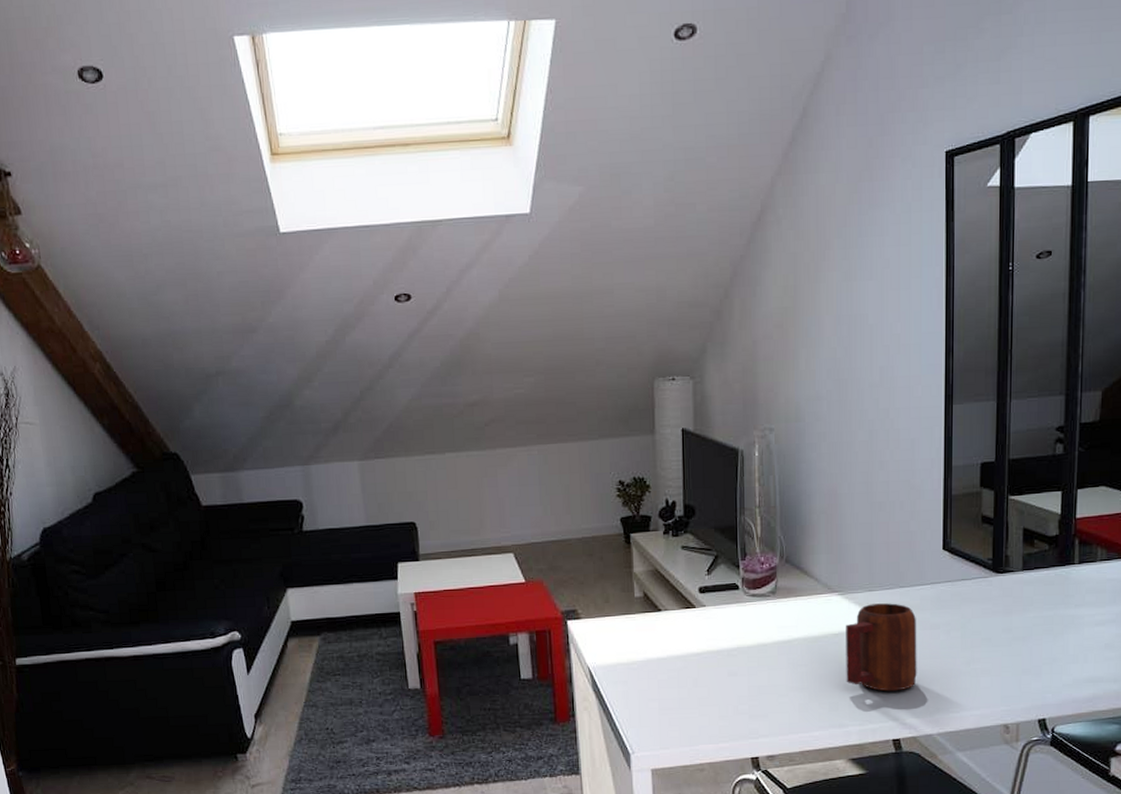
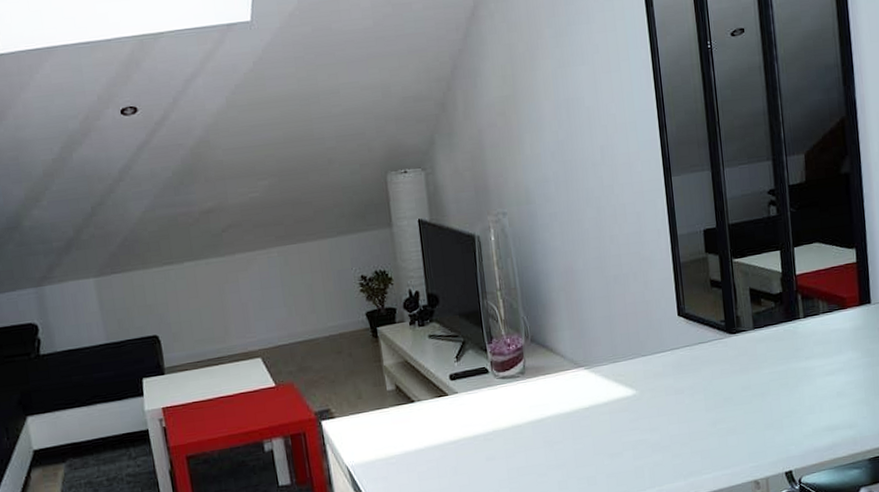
mug: present [846,603,917,692] -> none [595,372,668,460]

